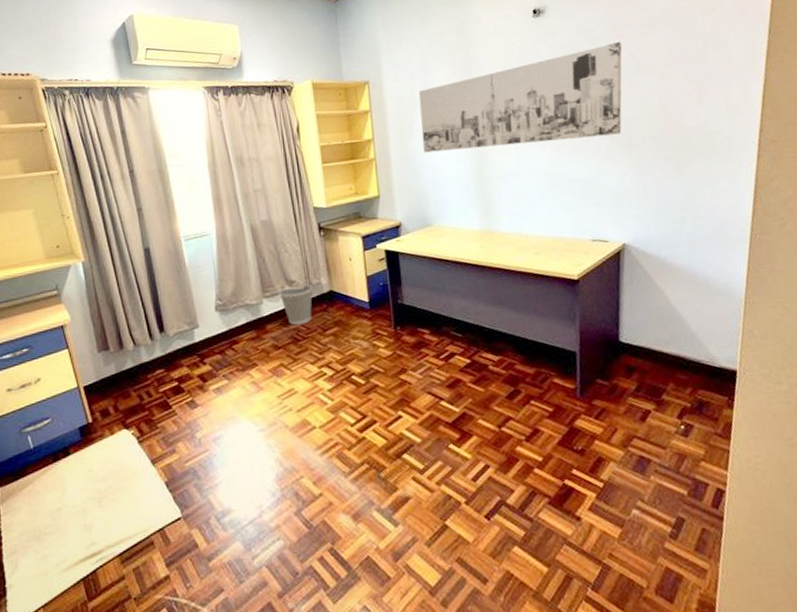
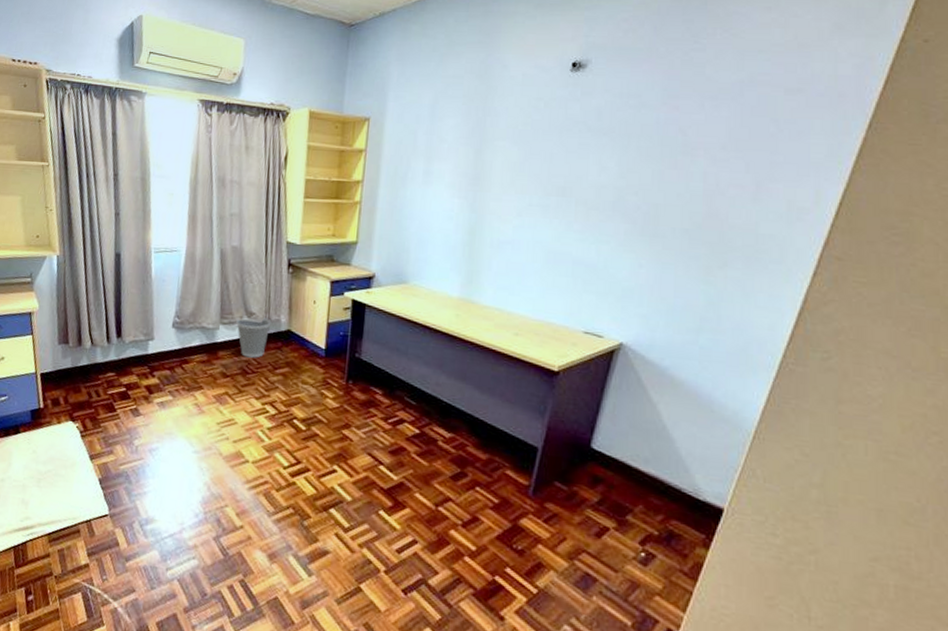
wall art: present [418,41,622,153] -> none [414,112,673,220]

